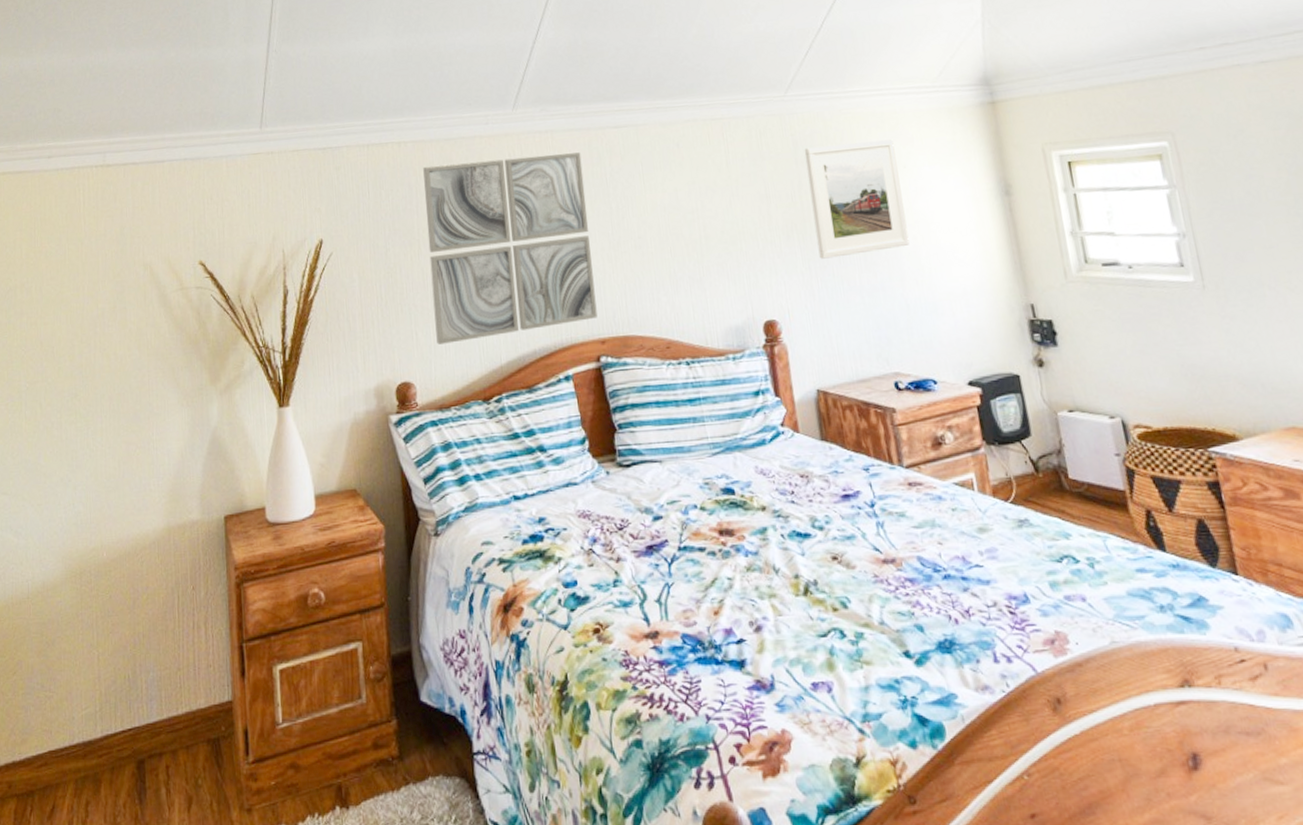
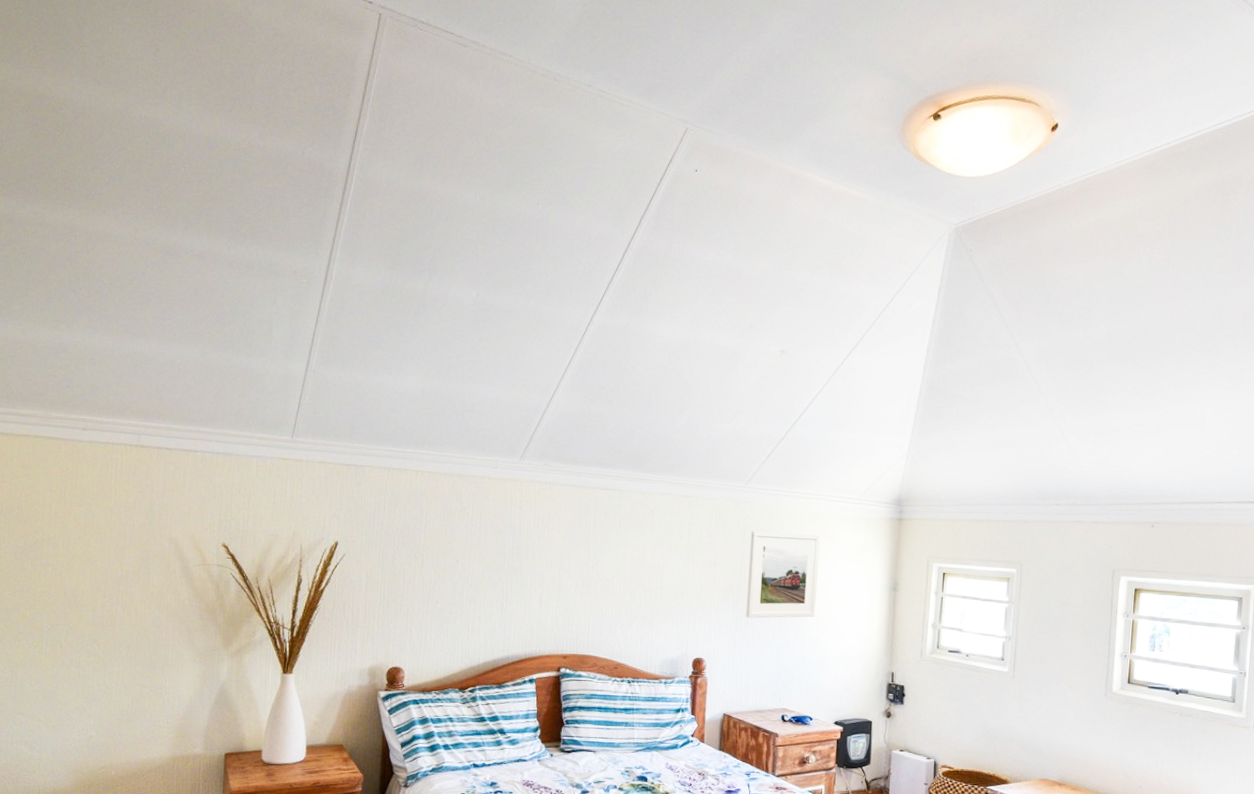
wall art: present [423,152,598,345] -> none [427,495,572,642]

